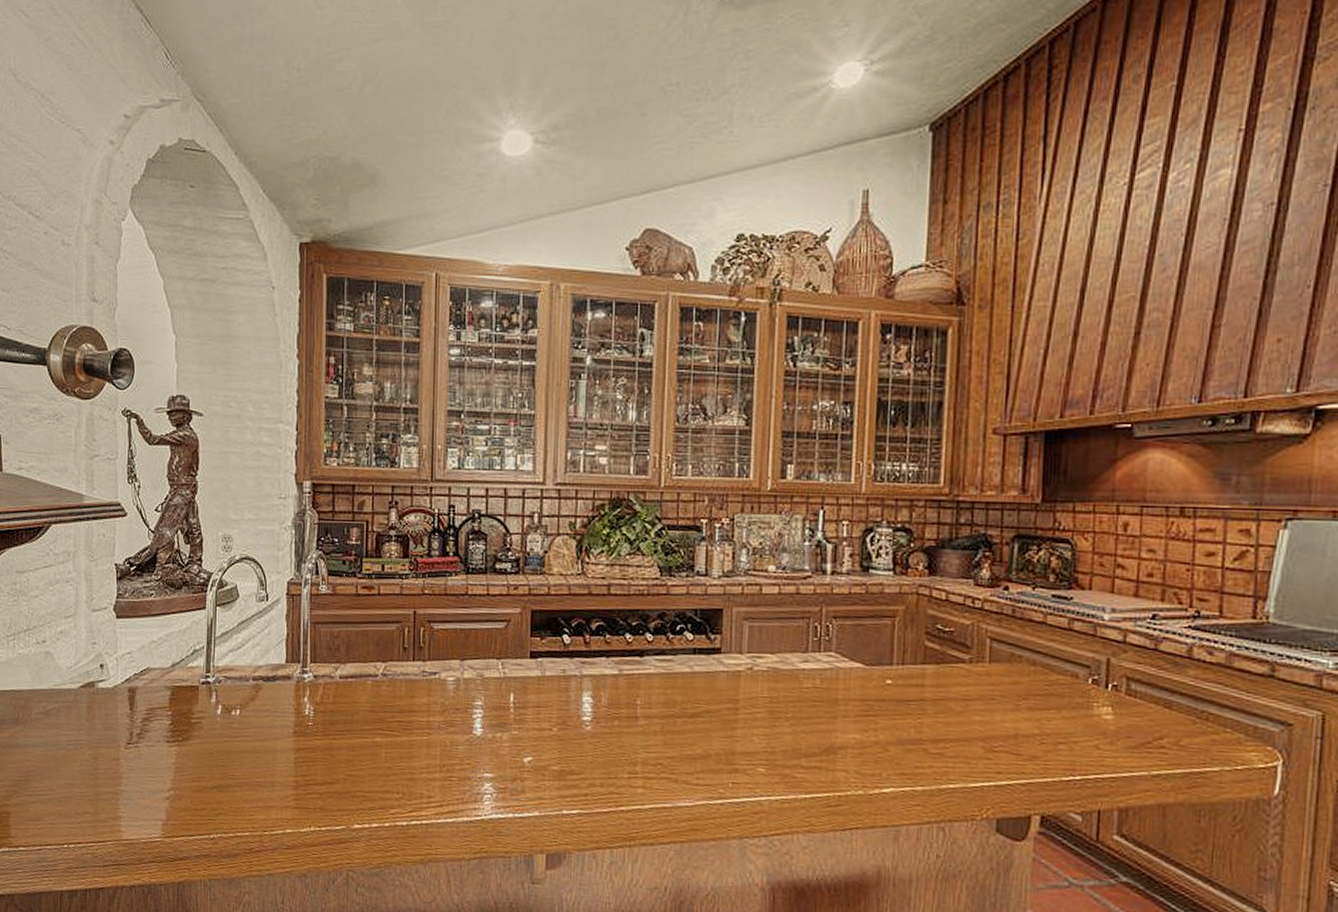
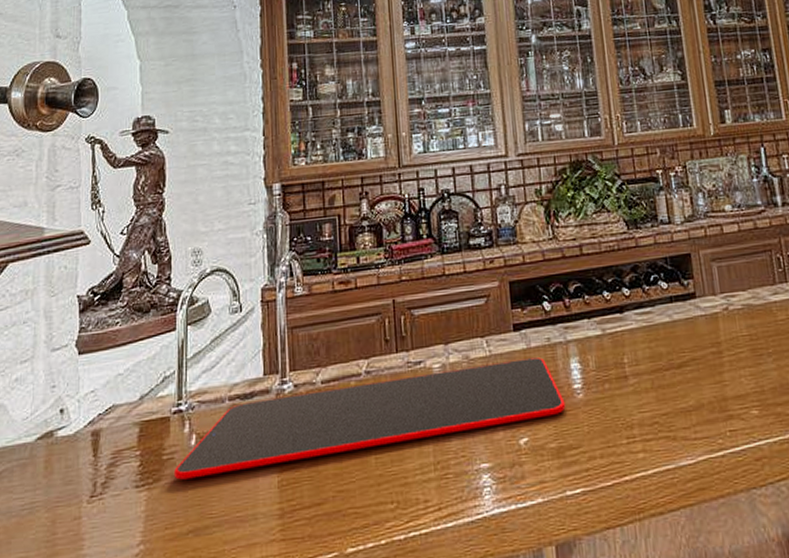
cutting board: none [201,684,573,743] -> present [173,357,566,480]

